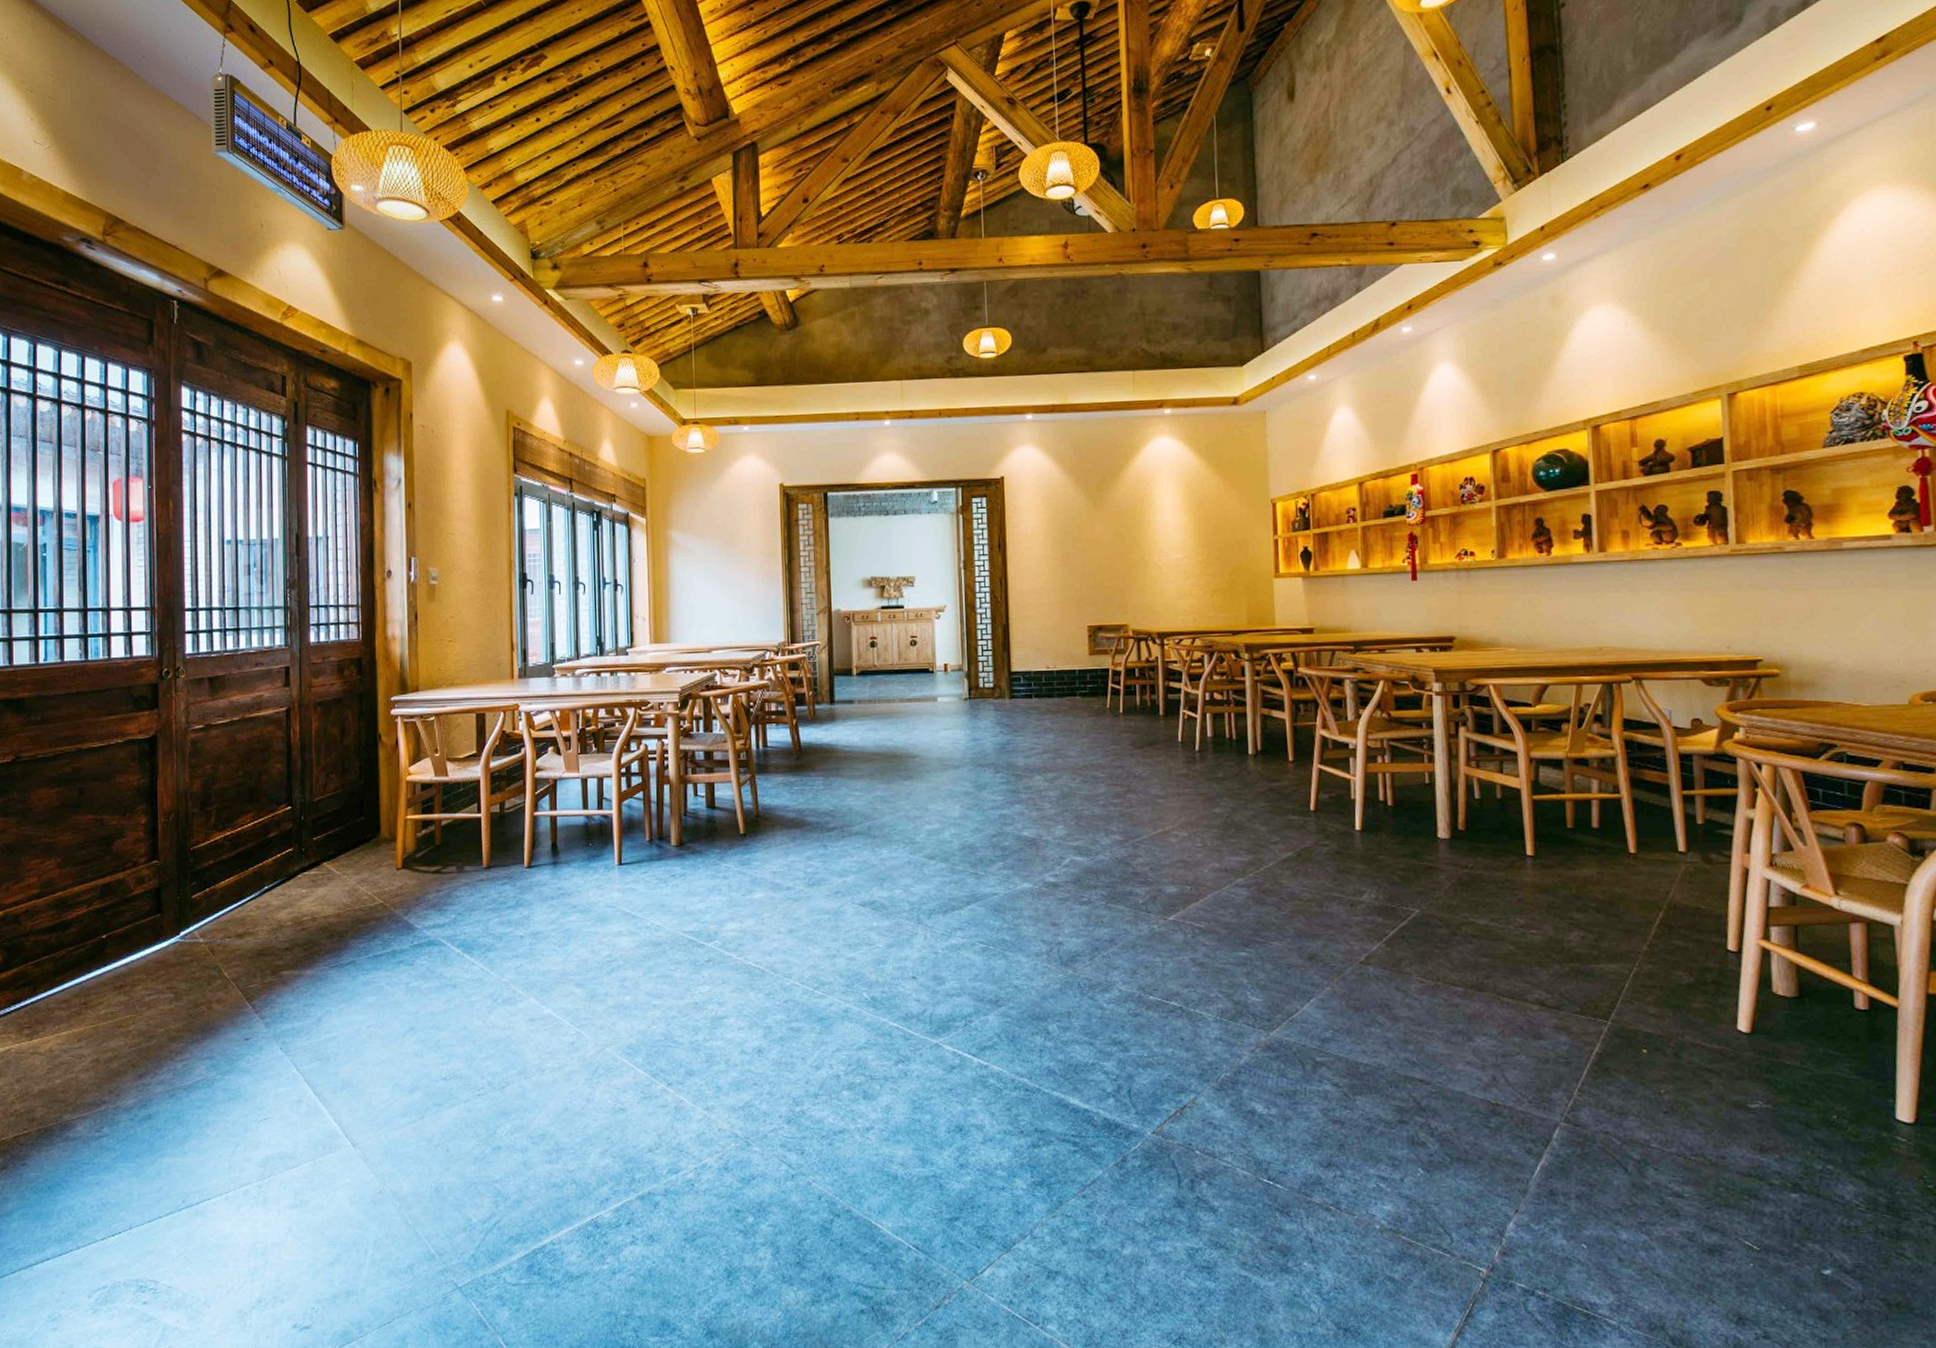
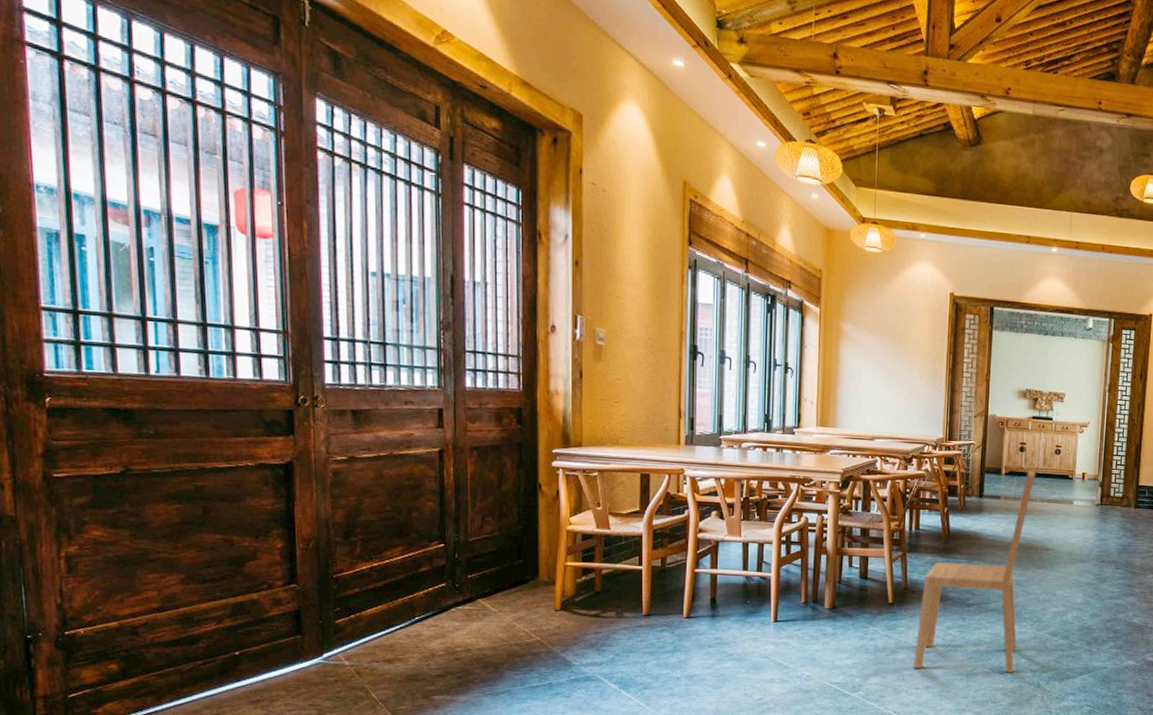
dining chair: none [772,667,891,909] -> present [913,470,1036,673]

